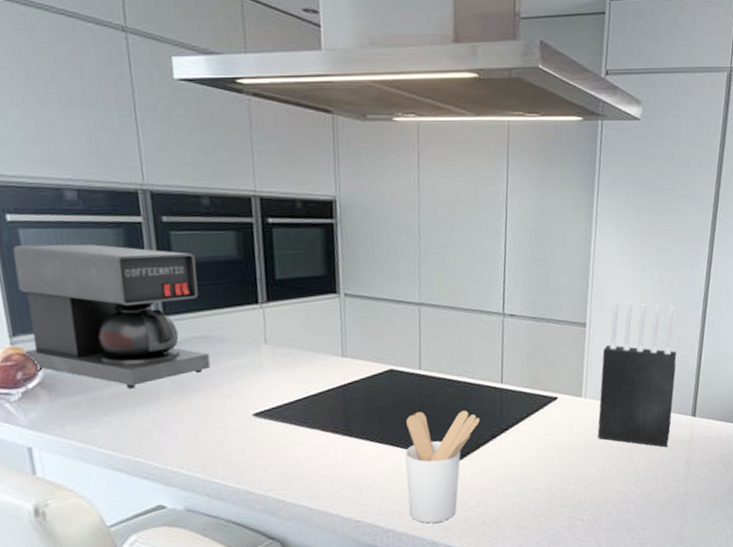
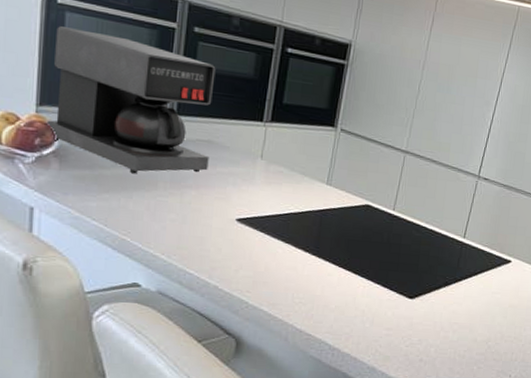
utensil holder: present [404,410,481,524] -> none [357,248,438,351]

